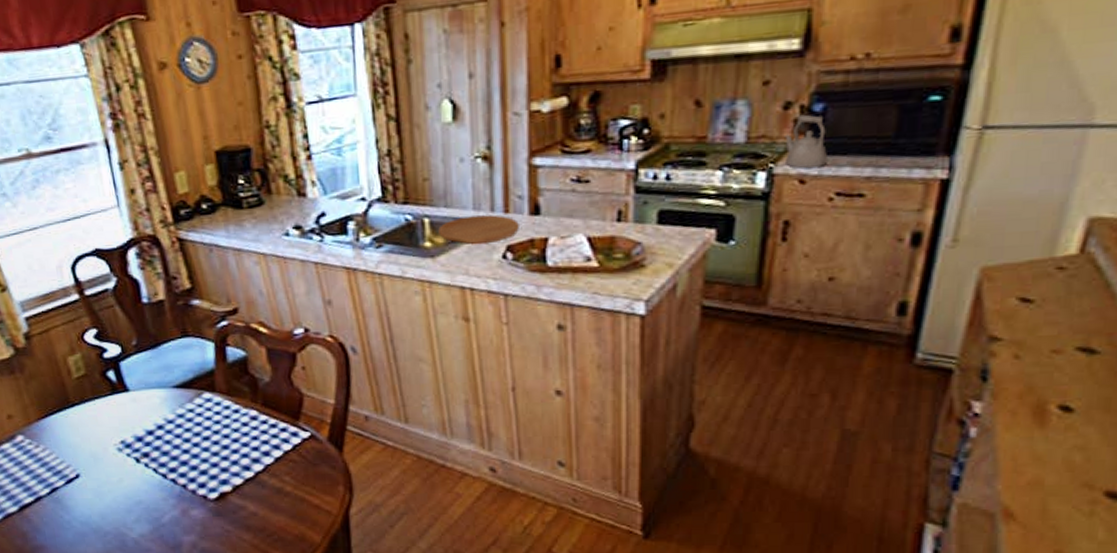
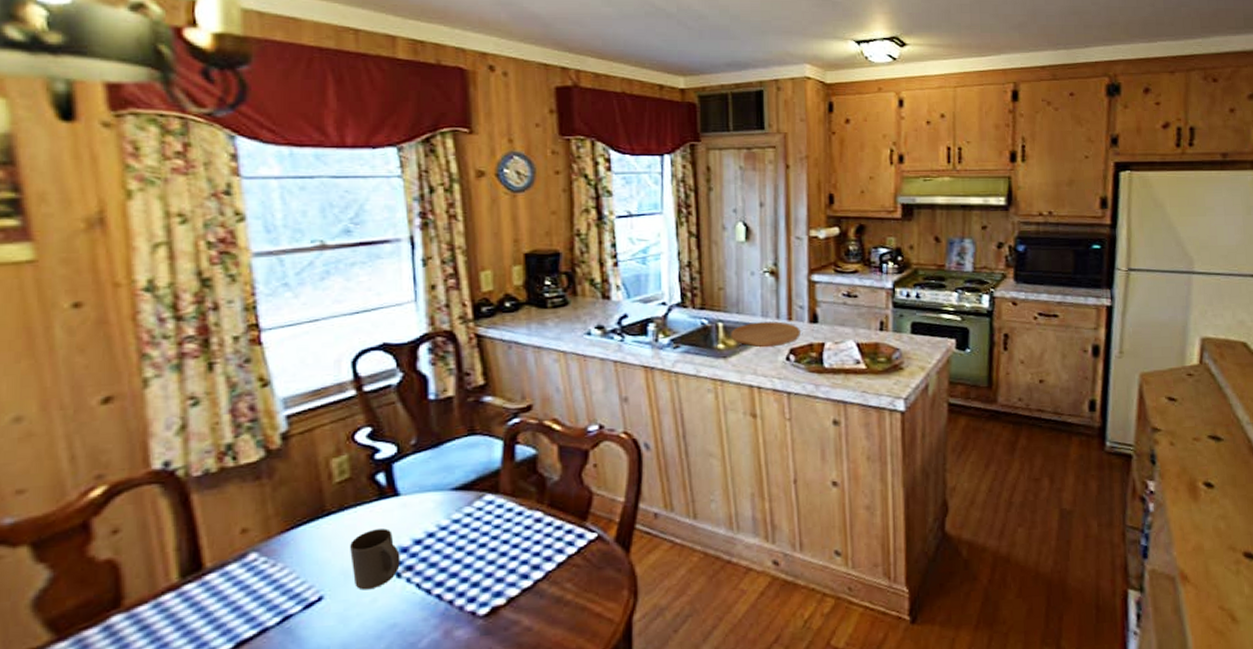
cup: none [94,420,138,471] -> present [350,528,400,590]
kettle: present [785,114,829,170] -> none [1000,252,1031,294]

